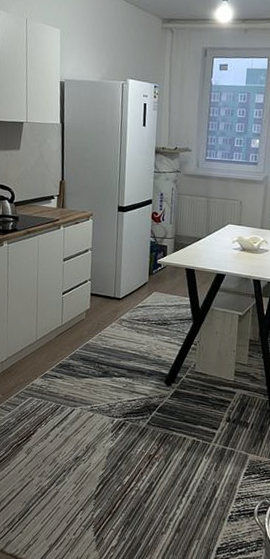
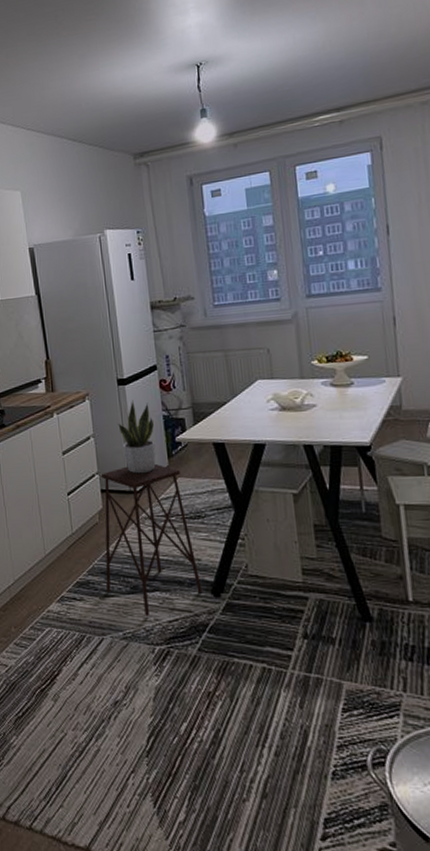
side table: none [82,277,159,395] -> present [100,463,203,616]
potted plant: none [113,225,142,285] -> present [118,400,156,474]

